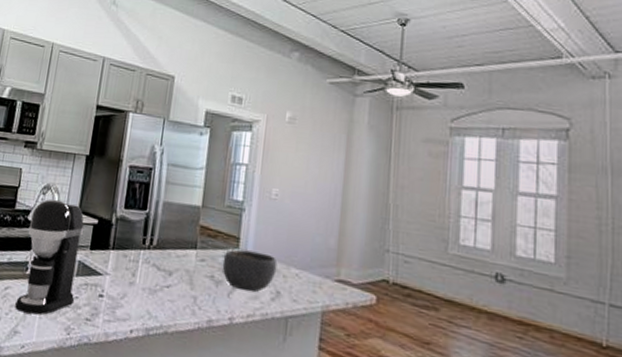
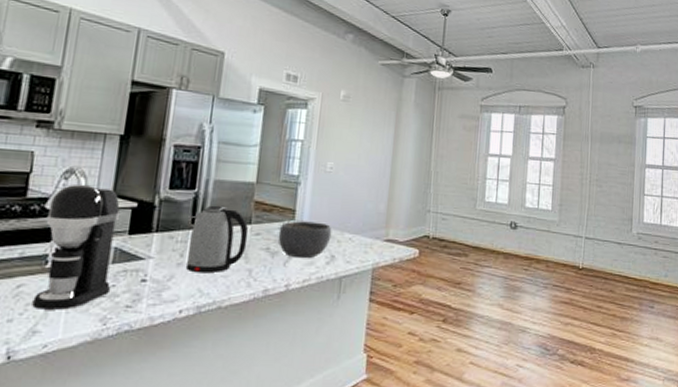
kettle: none [137,227,194,296] -> present [186,205,249,274]

